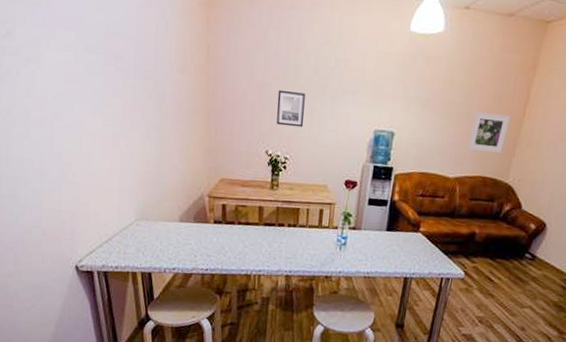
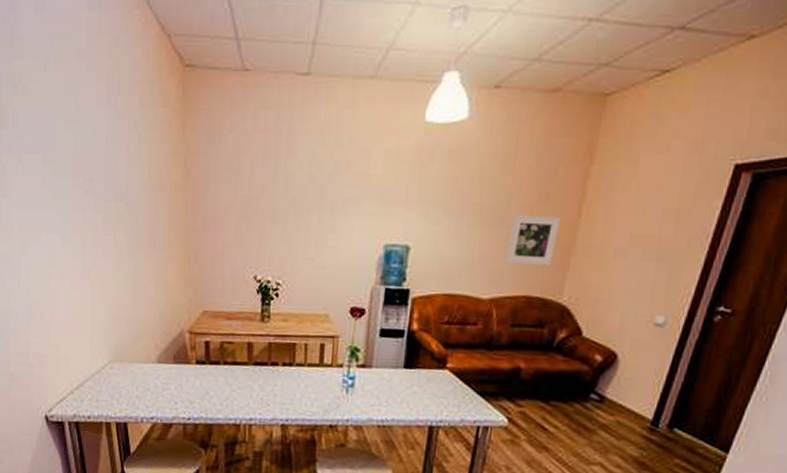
wall art: present [276,89,305,128] -> none [265,203,299,246]

